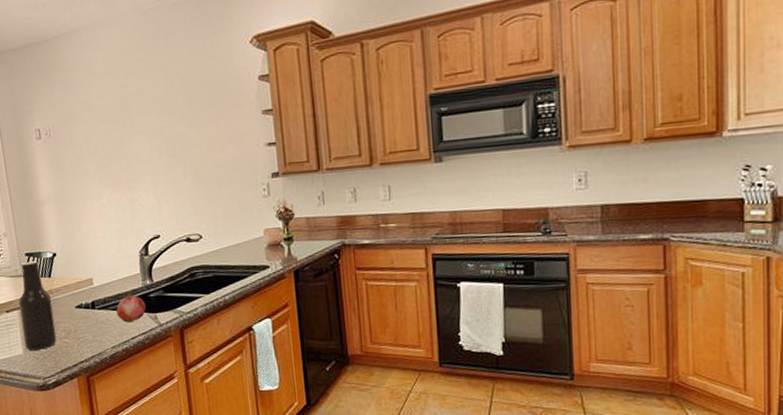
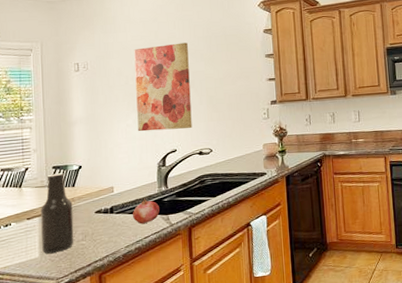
wall art: none [100,98,176,213] -> present [134,43,192,132]

